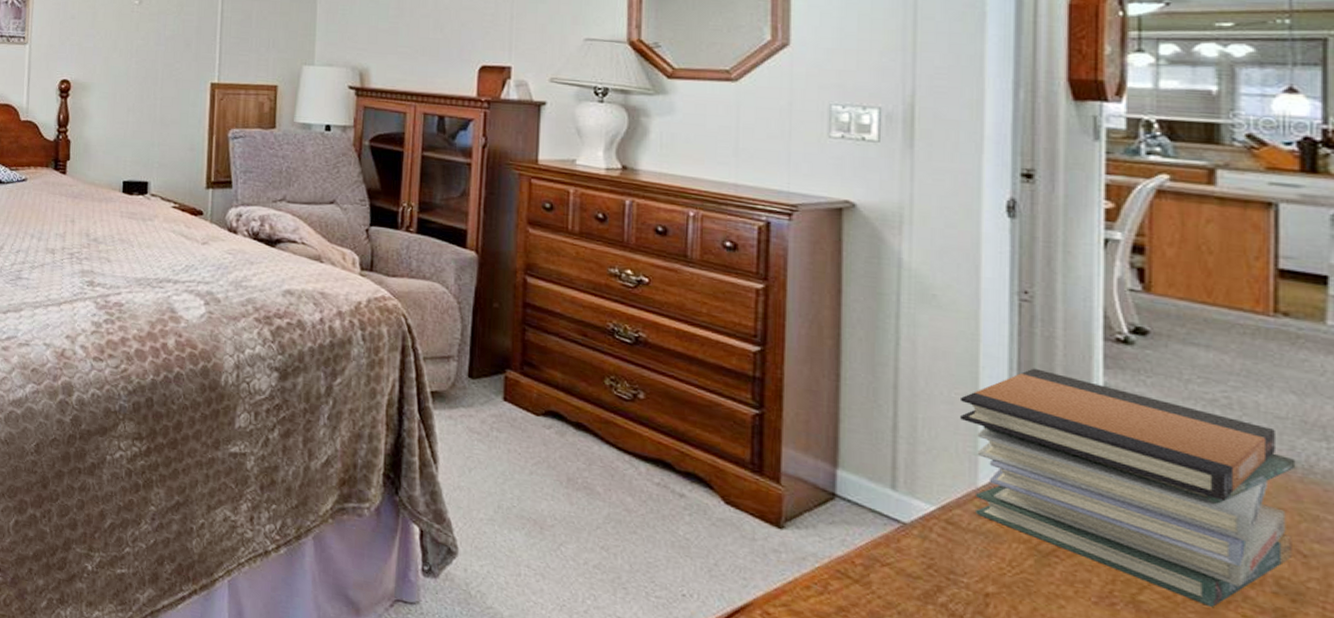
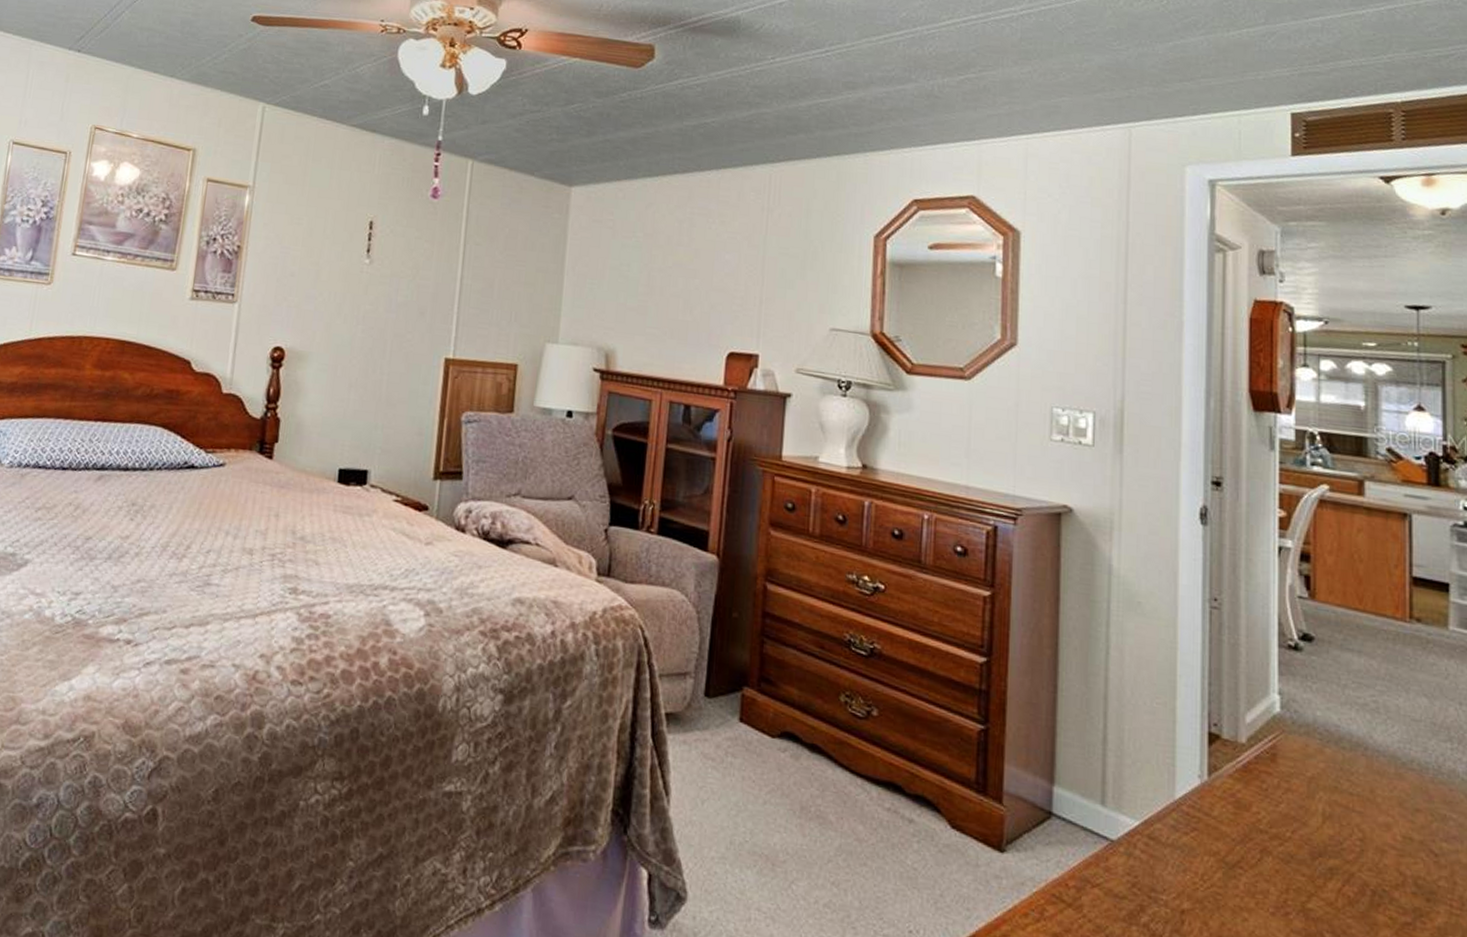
book stack: present [959,368,1296,607] -> none [1160,676,1428,911]

